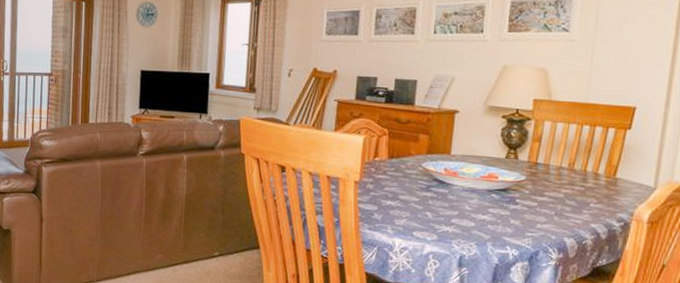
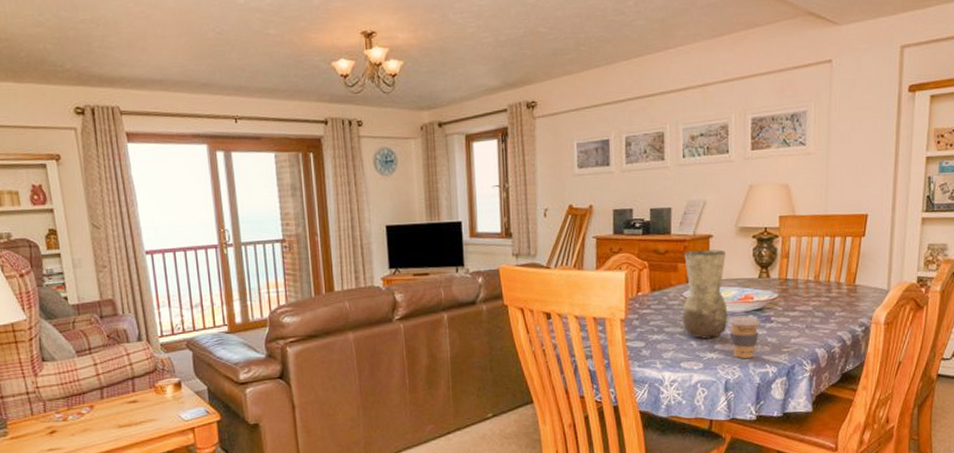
vase: none [418,124,471,212] -> present [682,249,728,339]
coffee cup: none [468,193,504,237] -> present [728,316,760,358]

